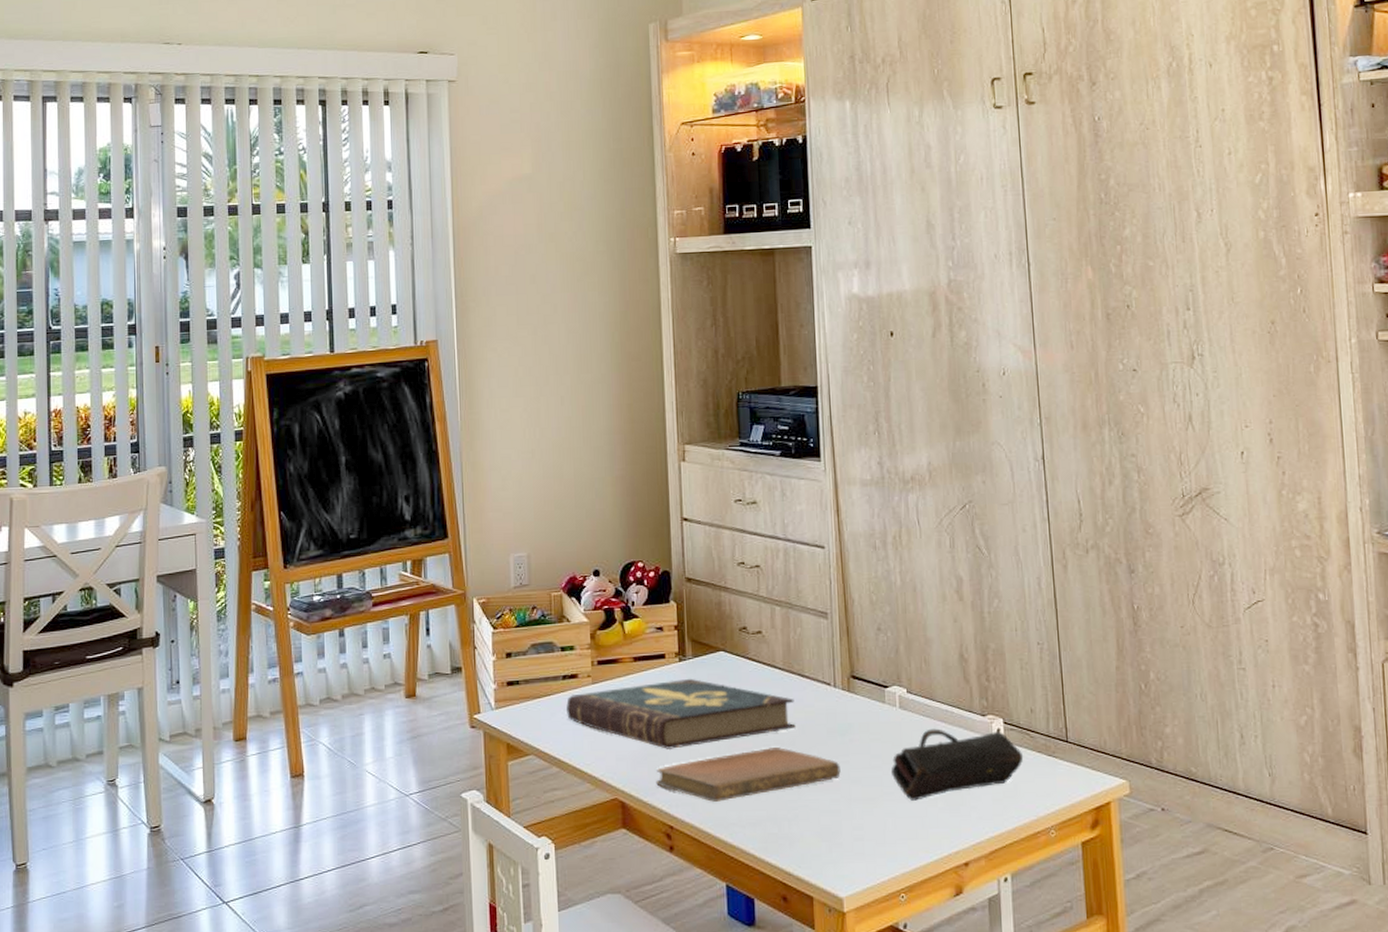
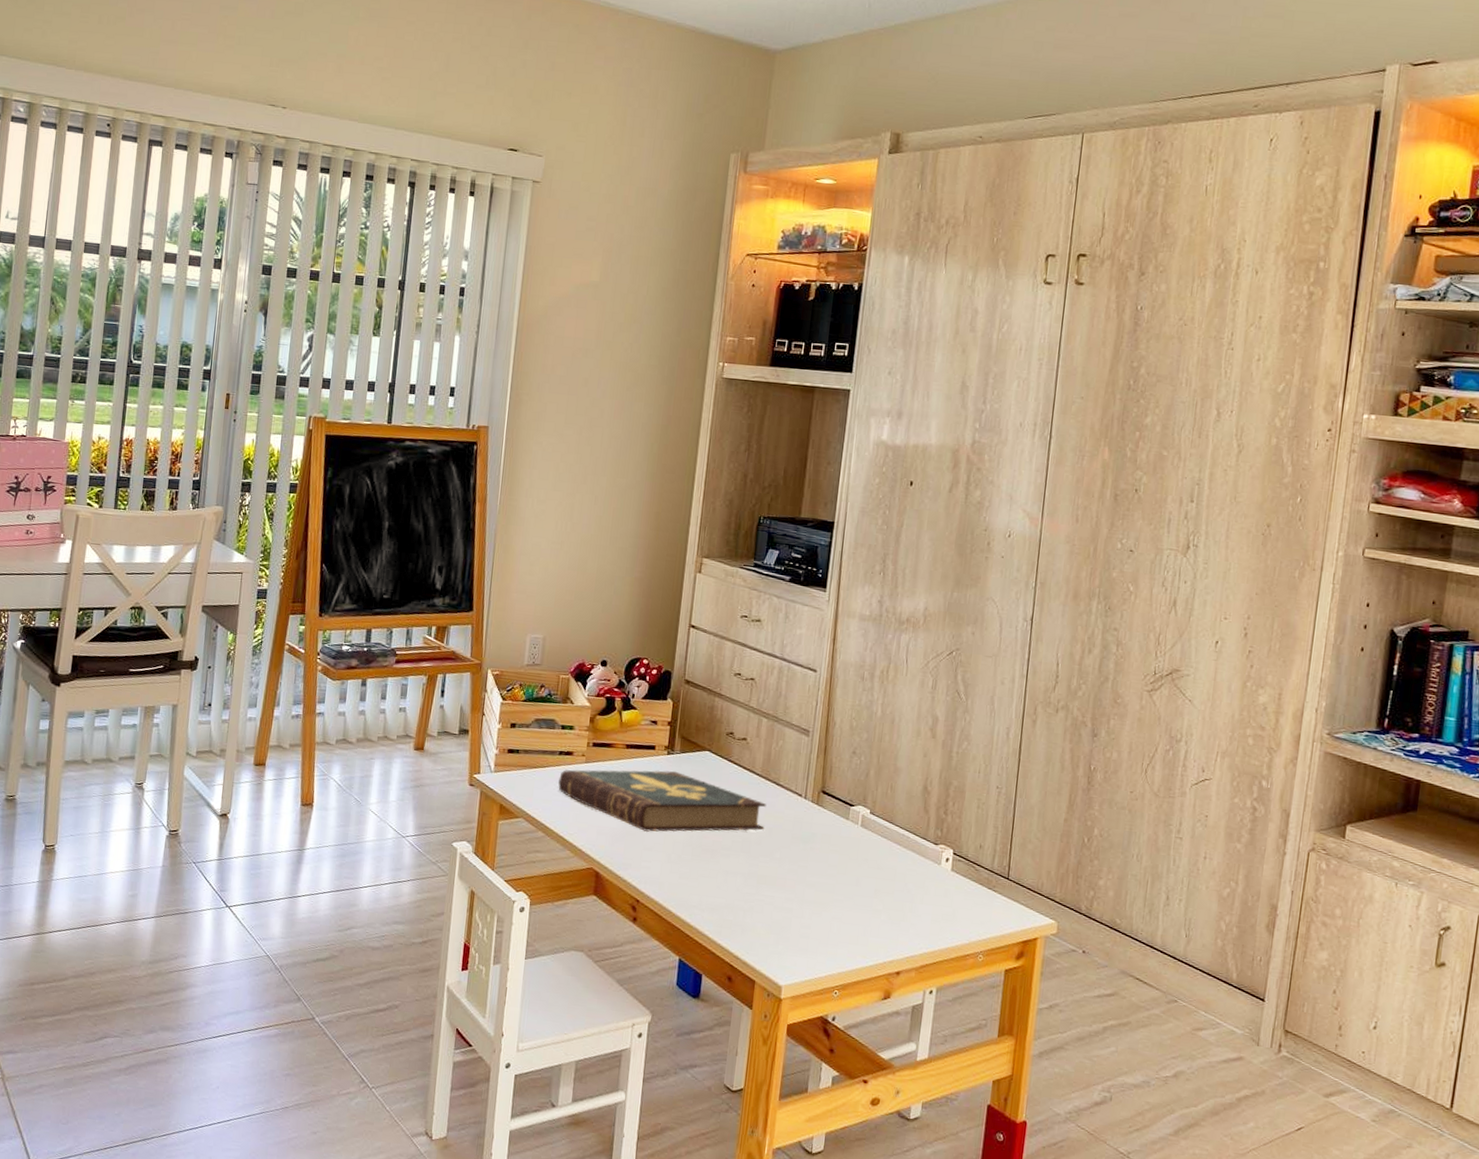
notebook: present [656,747,841,802] -> none [630,843,799,885]
pencil case: present [890,728,1024,801] -> none [843,848,966,911]

